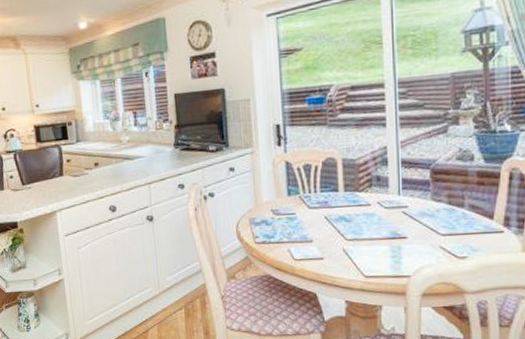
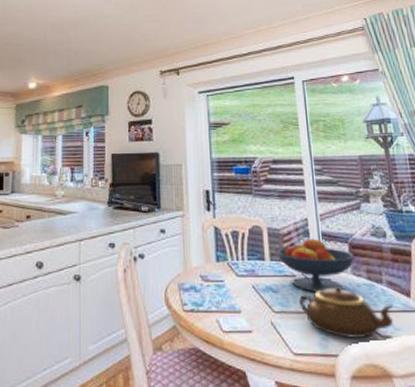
fruit bowl: none [351,166,436,219] -> present [277,238,355,292]
teapot: none [373,212,474,260] -> present [299,286,394,338]

